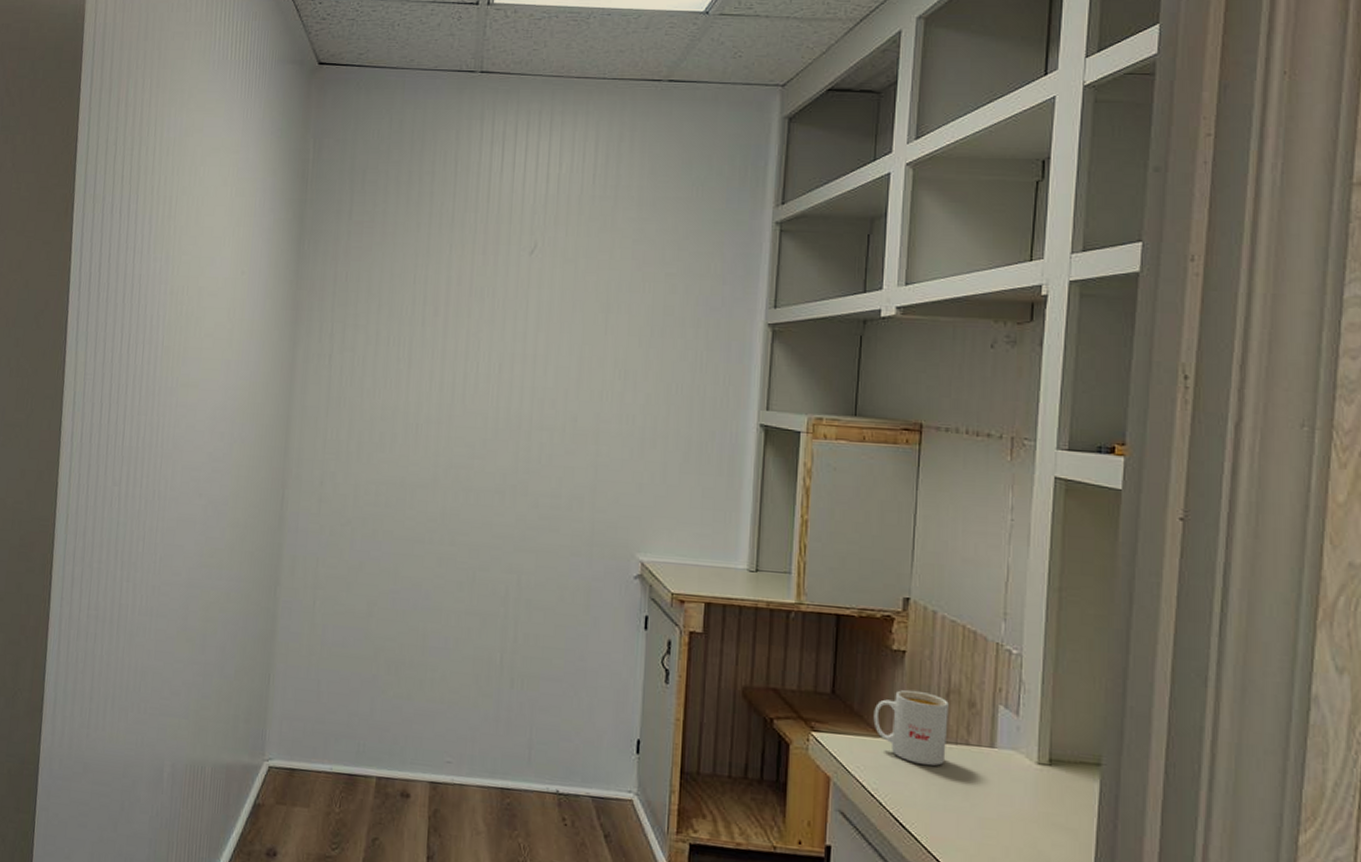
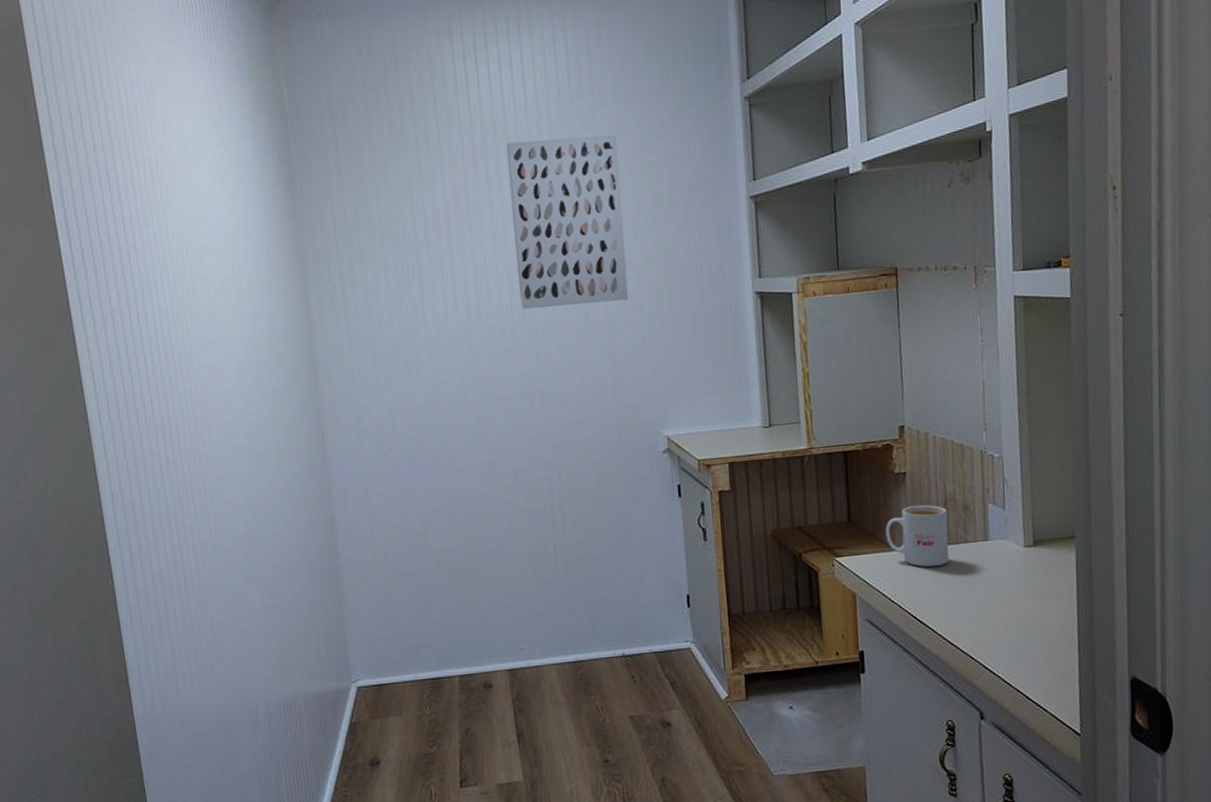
wall art: none [507,233,634,410] -> present [507,134,629,310]

